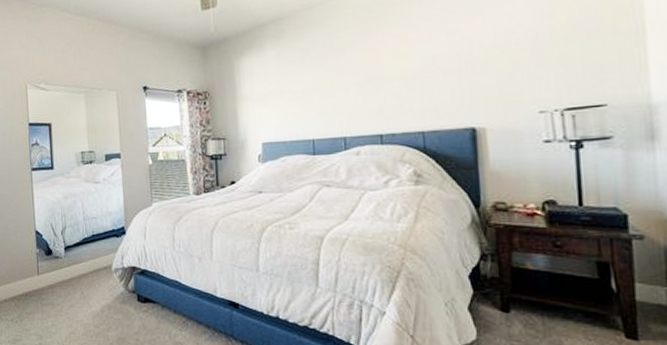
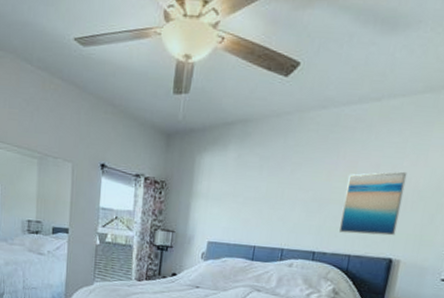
wall art: none [399,34,471,110] -> present [339,171,408,236]

